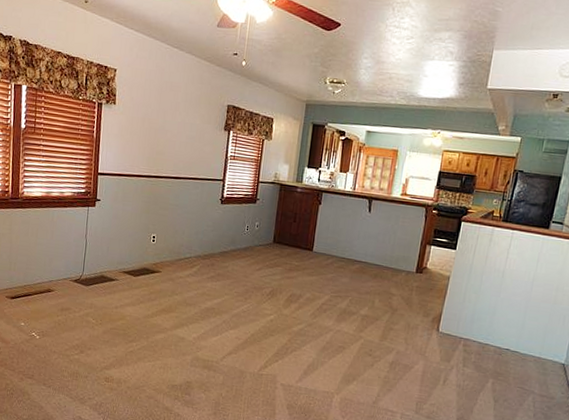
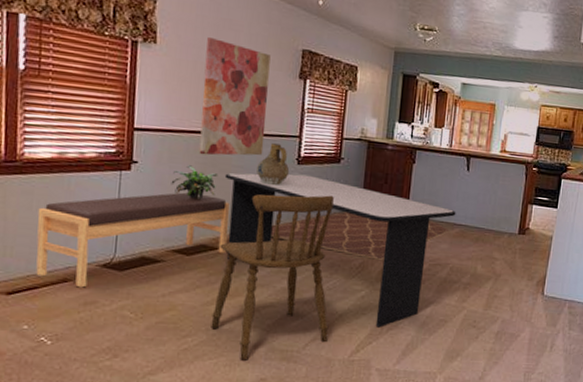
bench: none [30,225,167,297] -> present [36,192,230,288]
potted plant: none [123,203,159,232] -> present [171,165,219,201]
wall art: none [145,98,202,196] -> present [199,37,271,156]
dining chair: none [150,228,250,365] -> present [211,194,334,360]
dining table: none [163,210,357,348] -> present [224,172,456,328]
ceramic jug: none [188,186,215,221] -> present [257,143,290,185]
rug: none [198,245,350,290] -> present [270,212,449,261]

